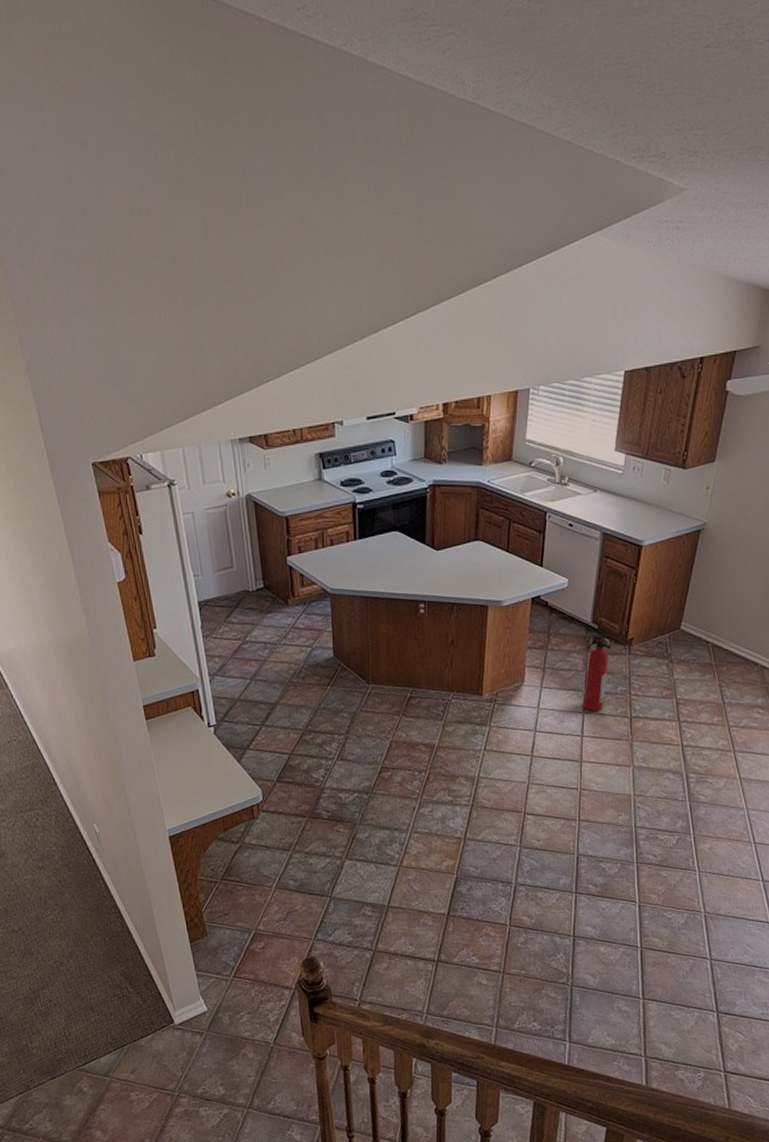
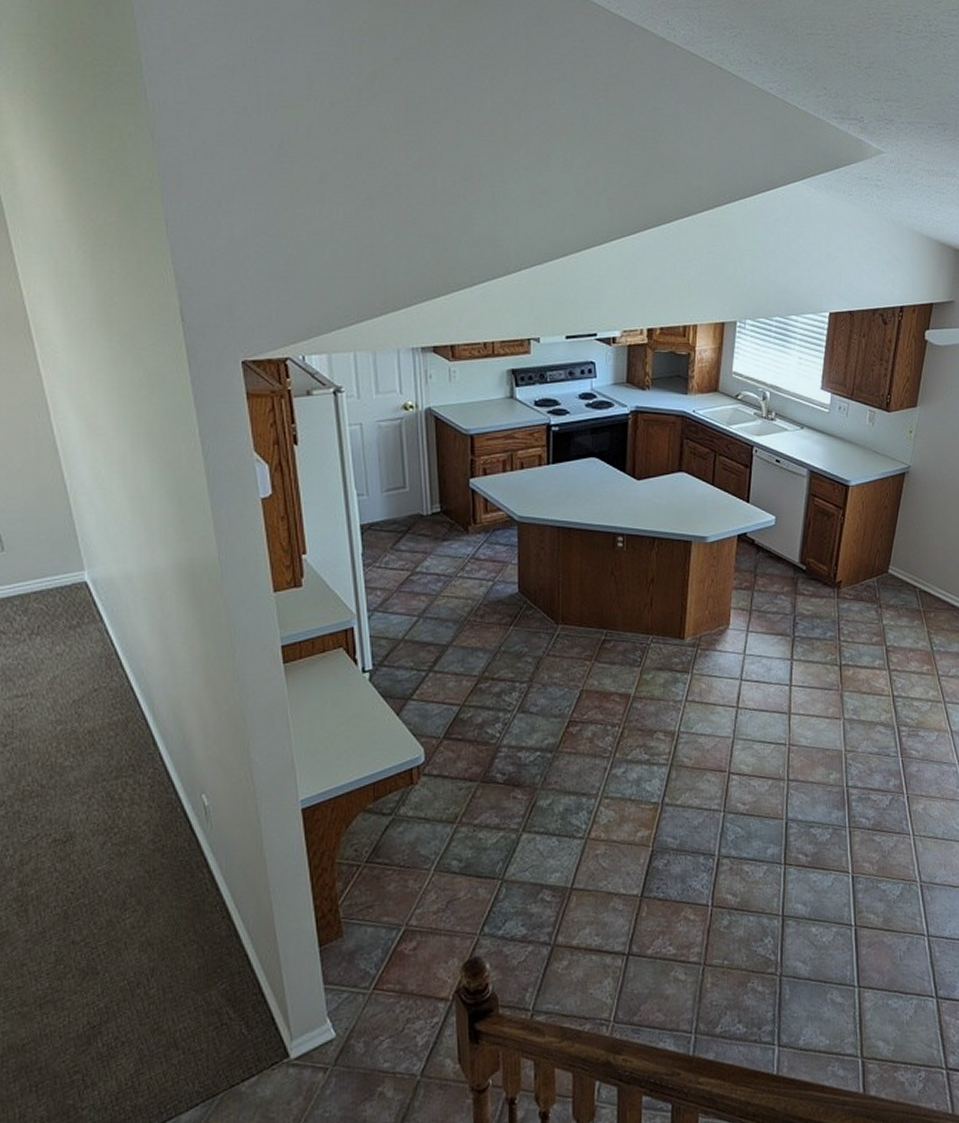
fire extinguisher: present [584,634,612,712] -> none [792,575,820,660]

